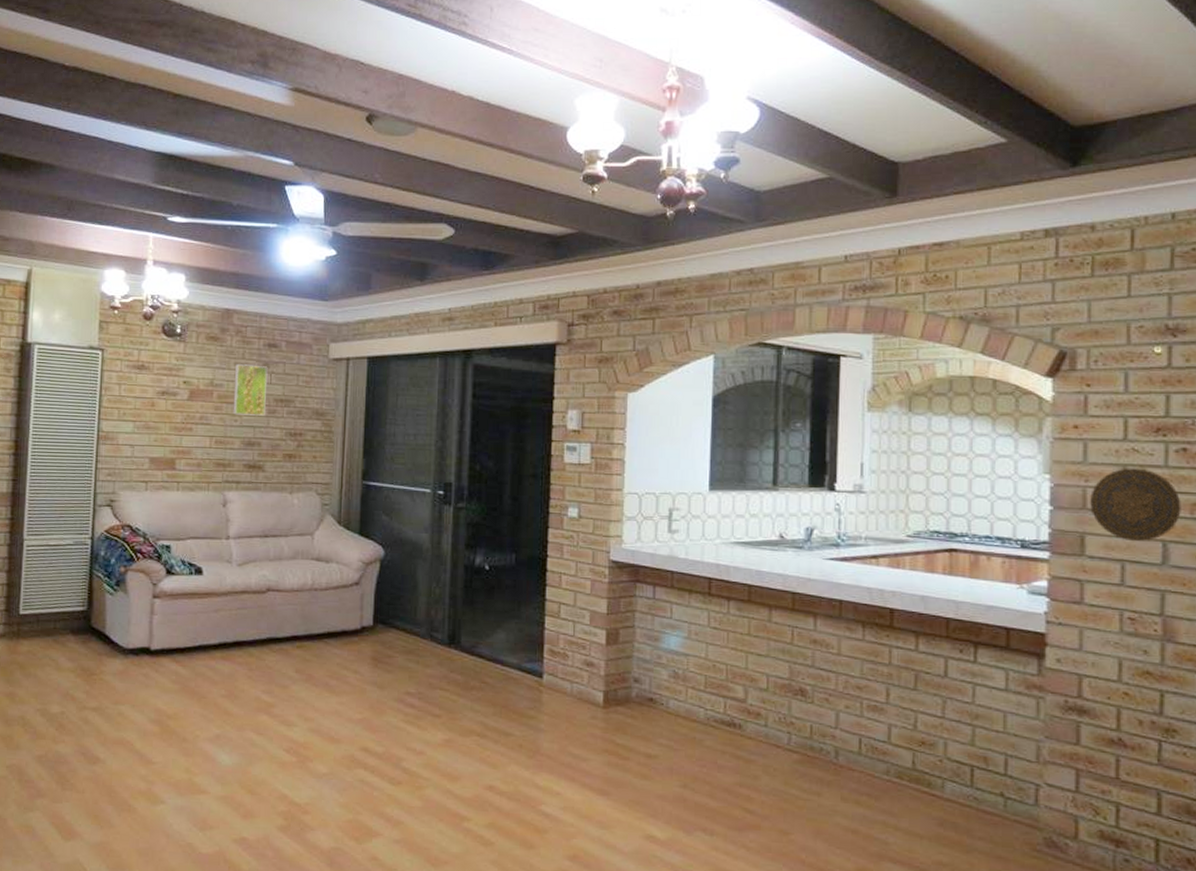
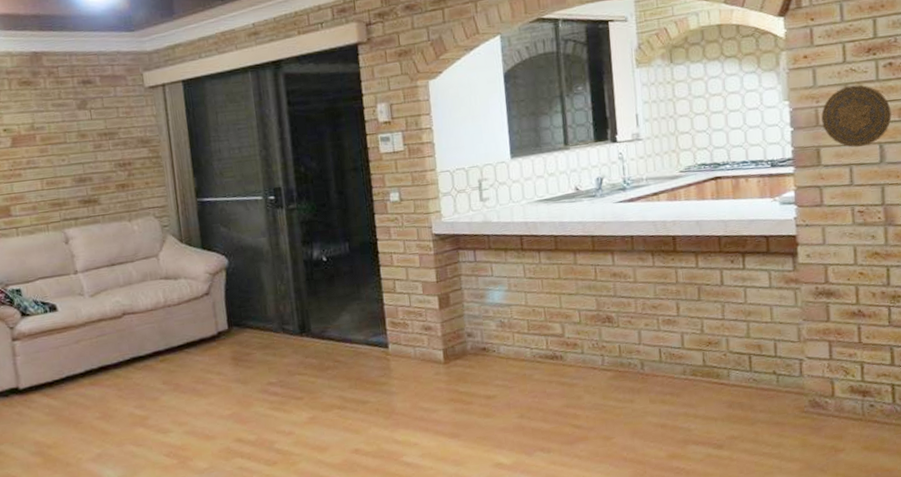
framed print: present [233,364,268,416] -> none [53,103,92,155]

